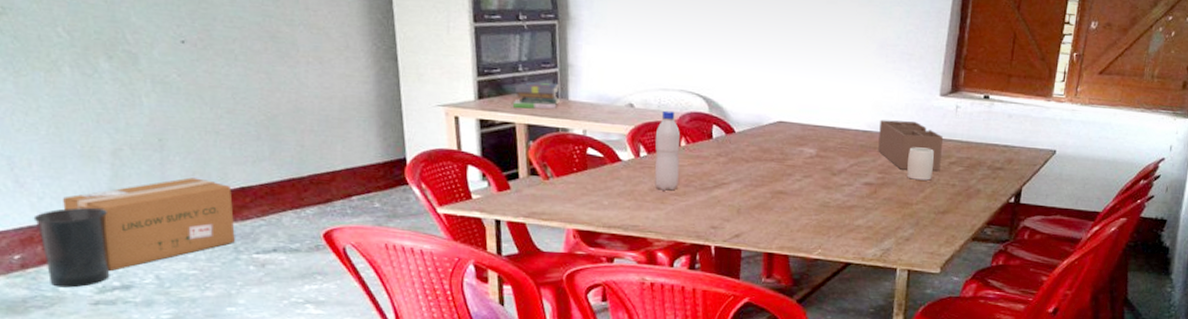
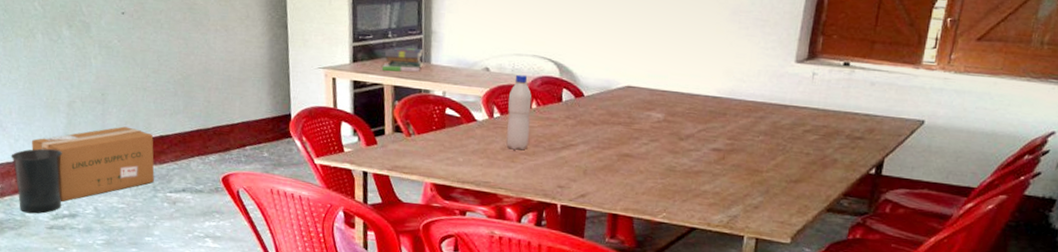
desk organizer: present [878,119,943,171] -> none [727,86,797,139]
mug: present [906,147,935,181] -> none [757,114,788,148]

